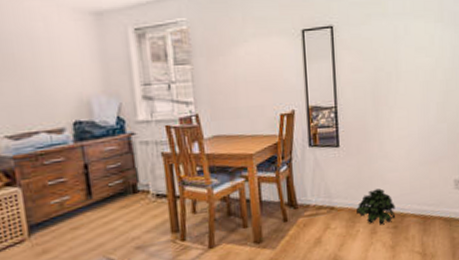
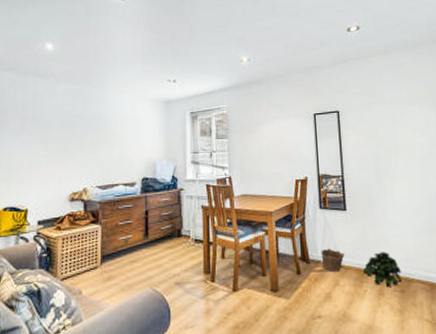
clay pot: none [310,190,337,216] -> present [321,248,345,273]

